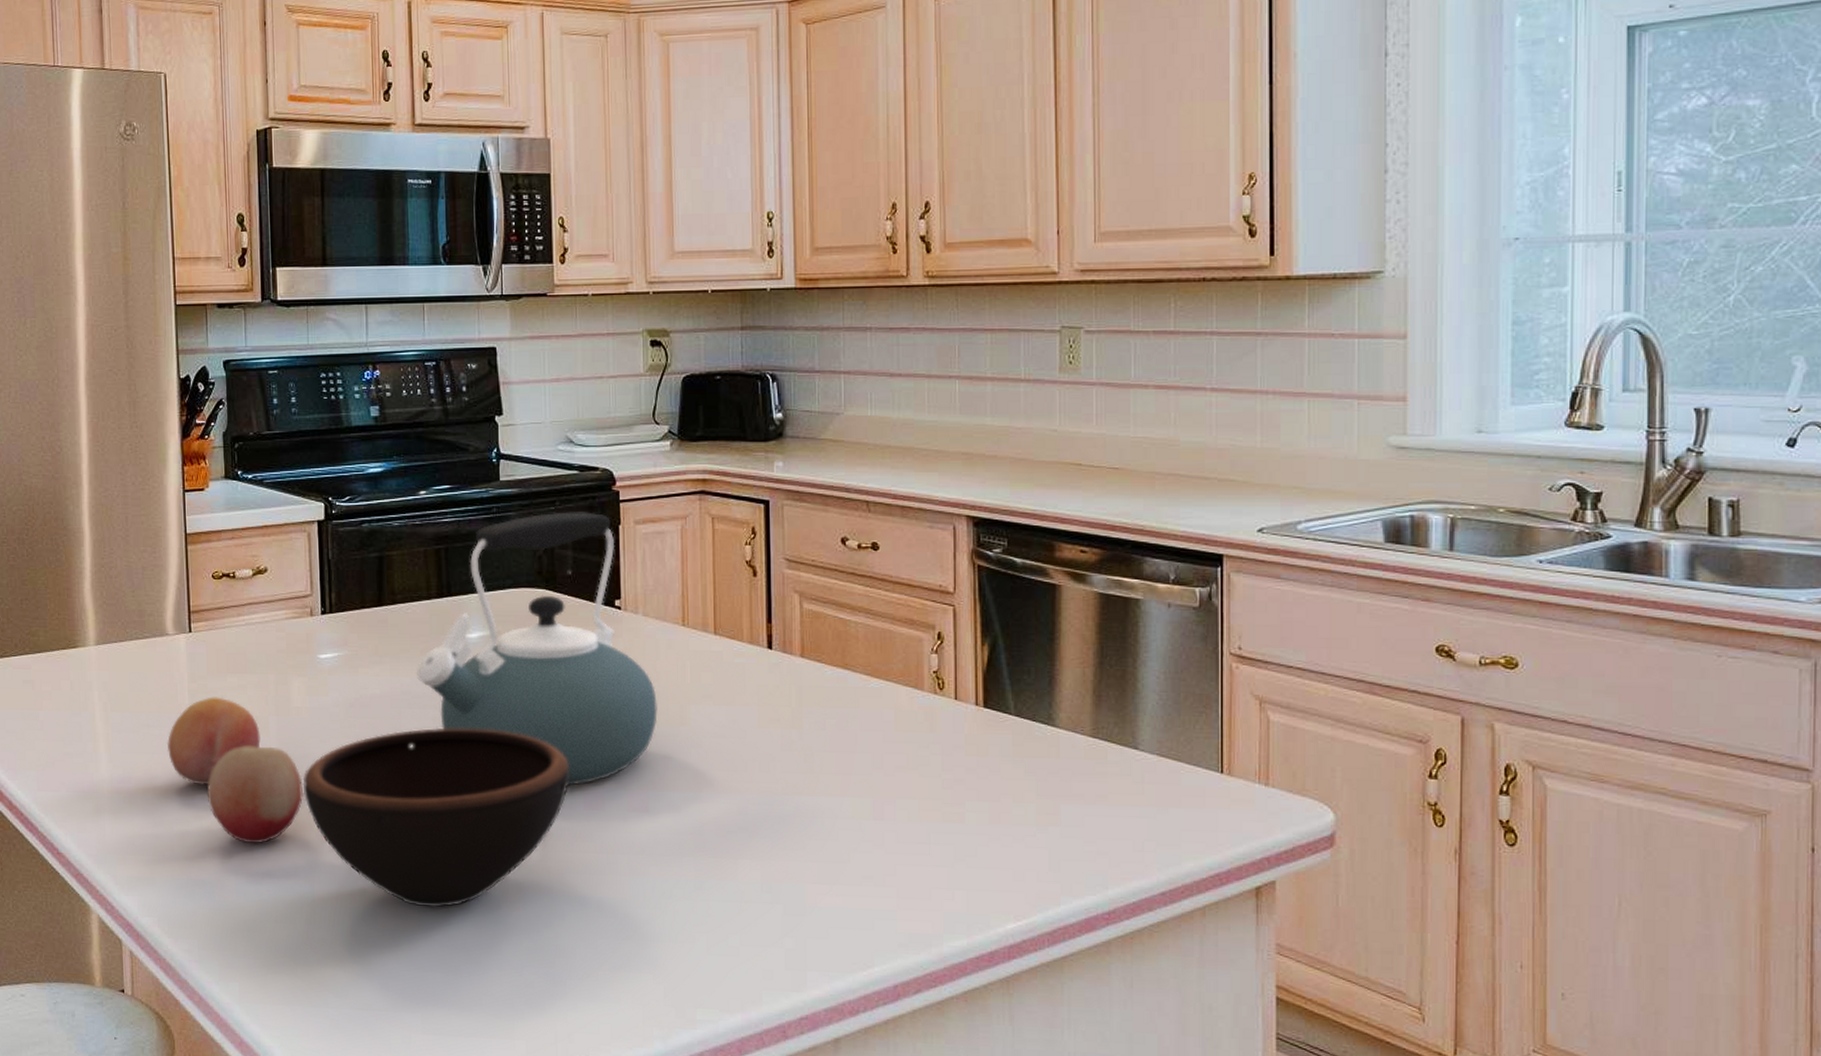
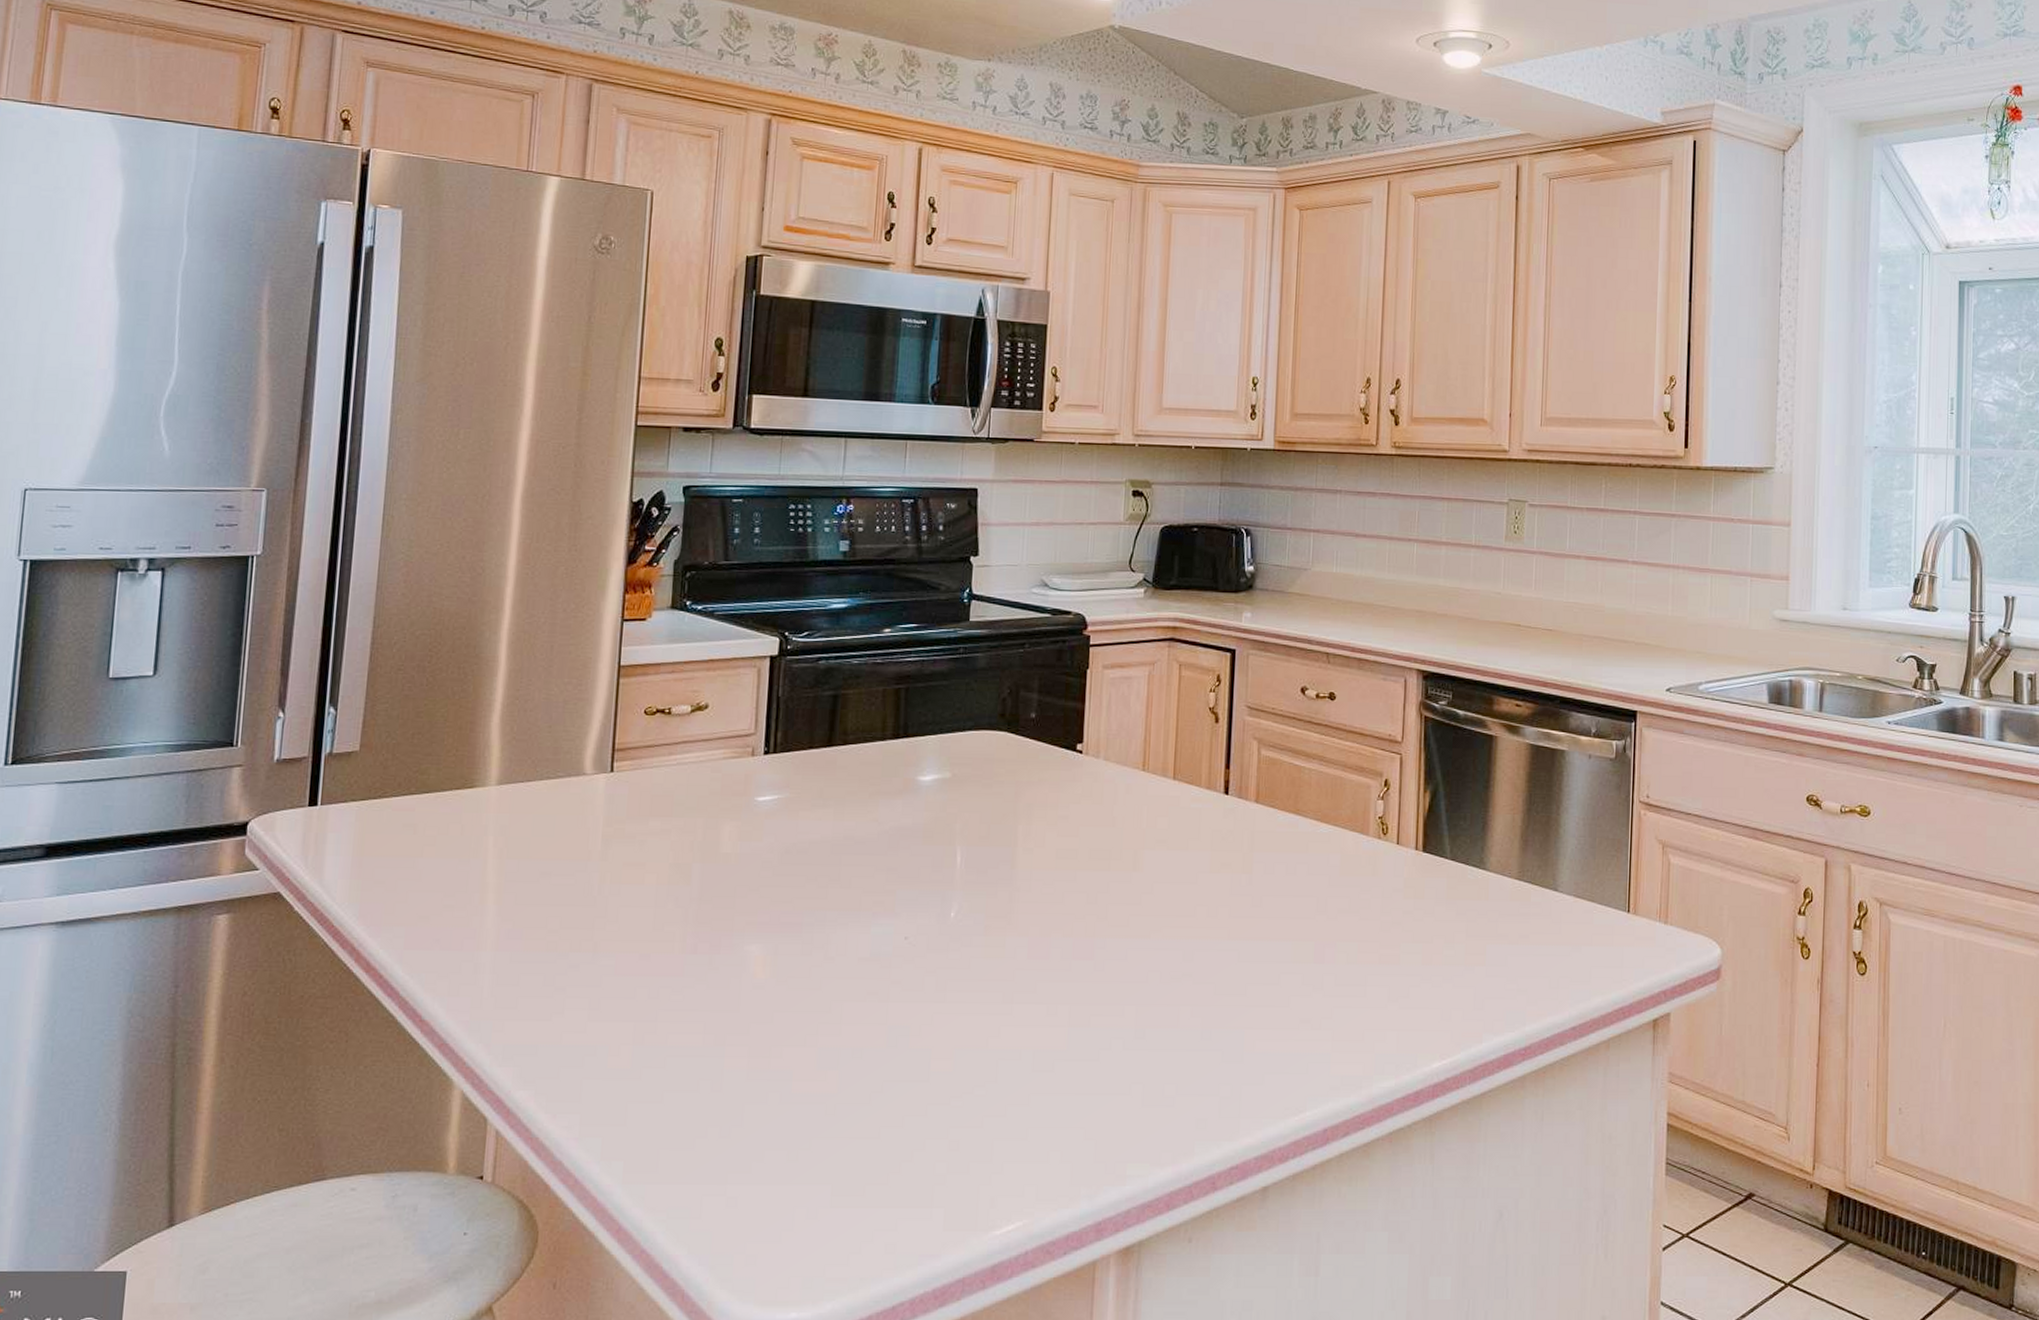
fruit: present [166,697,261,786] -> none [569,842,681,940]
fruit: present [206,745,304,844] -> none [610,895,724,1004]
bowl: present [302,727,570,908] -> none [723,874,1016,1068]
kettle: present [417,512,658,786] -> none [862,654,1112,934]

